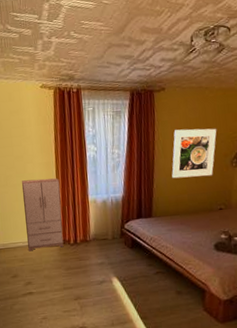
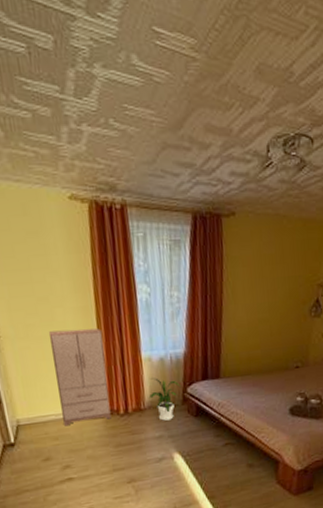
house plant: none [93,216,119,251] -> present [148,378,181,421]
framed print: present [171,128,217,179] -> none [243,268,295,331]

